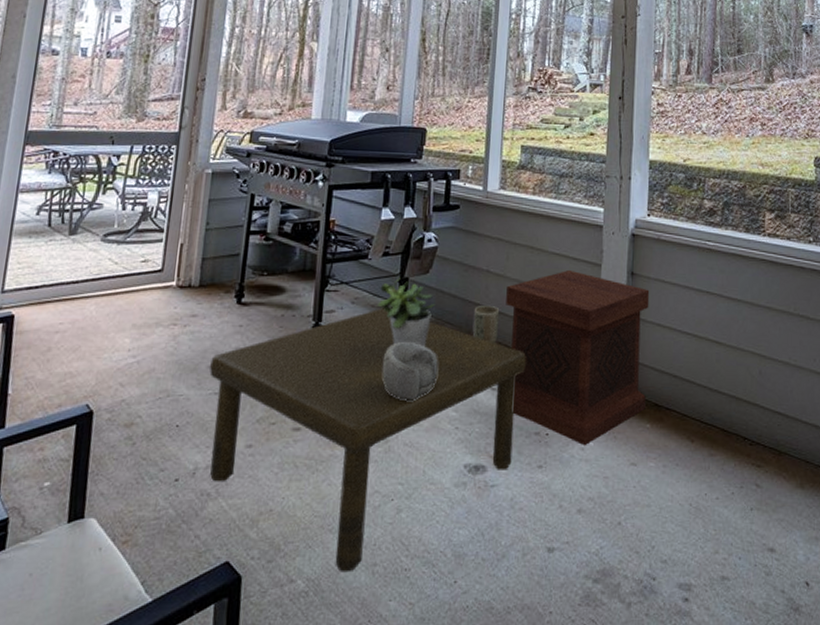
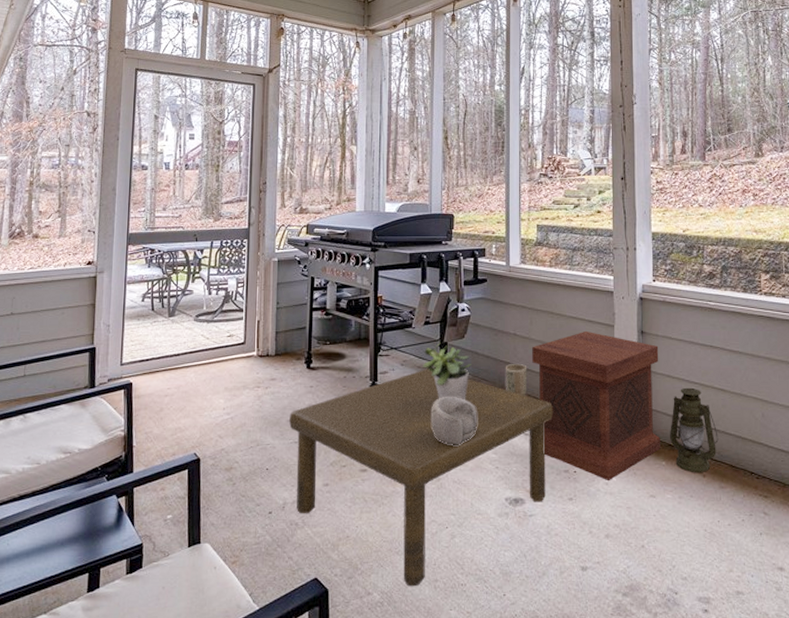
lantern: none [657,338,711,437] -> present [670,387,719,472]

